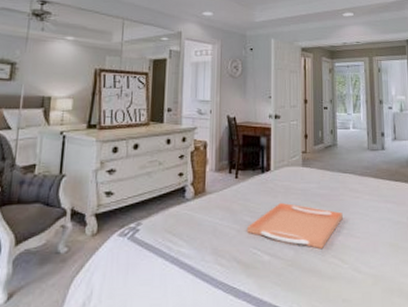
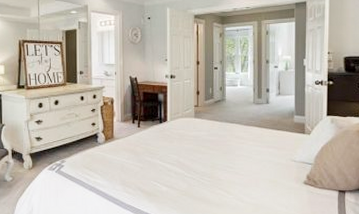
serving tray: present [247,202,343,250] -> none [149,146,229,184]

